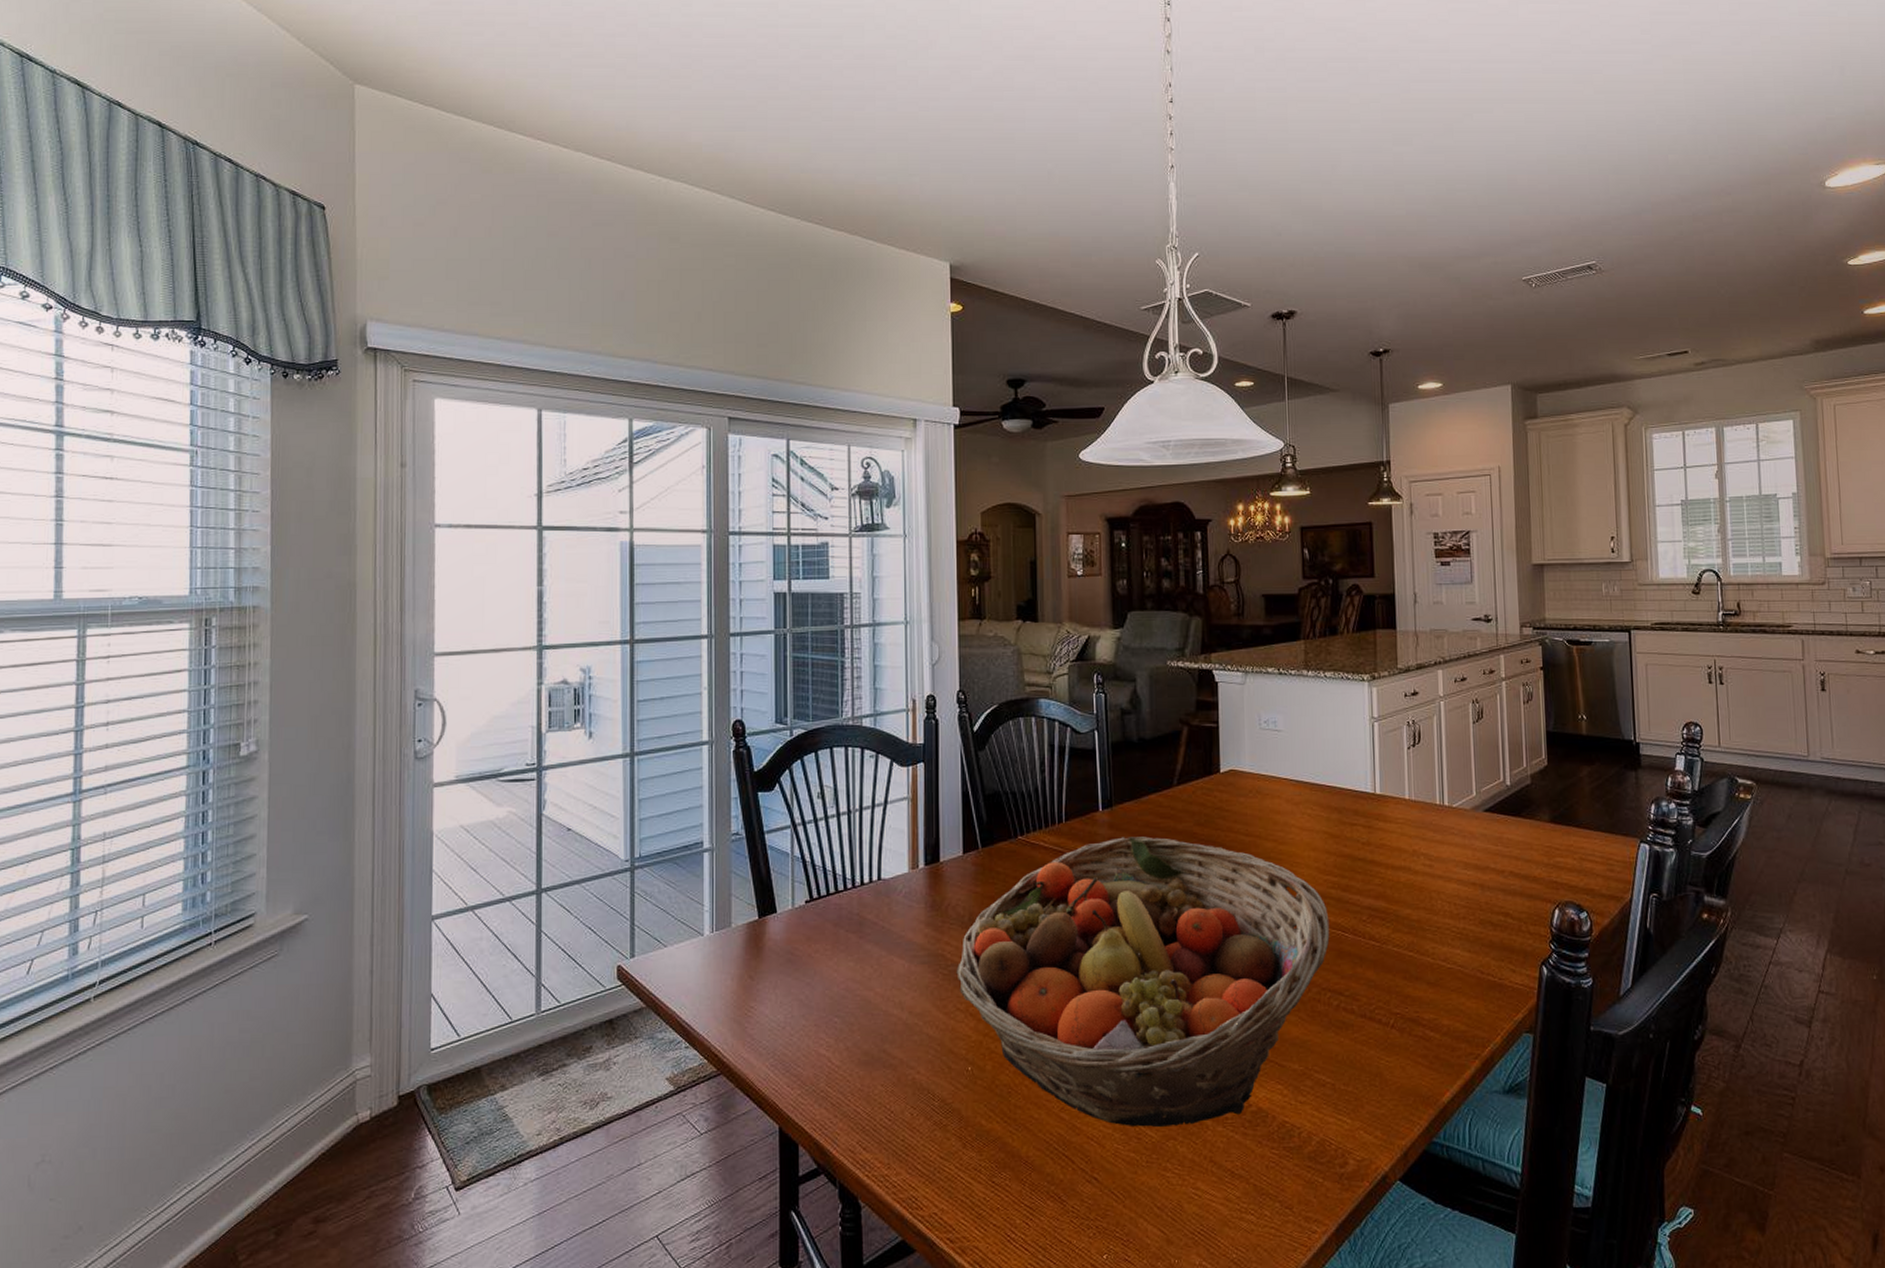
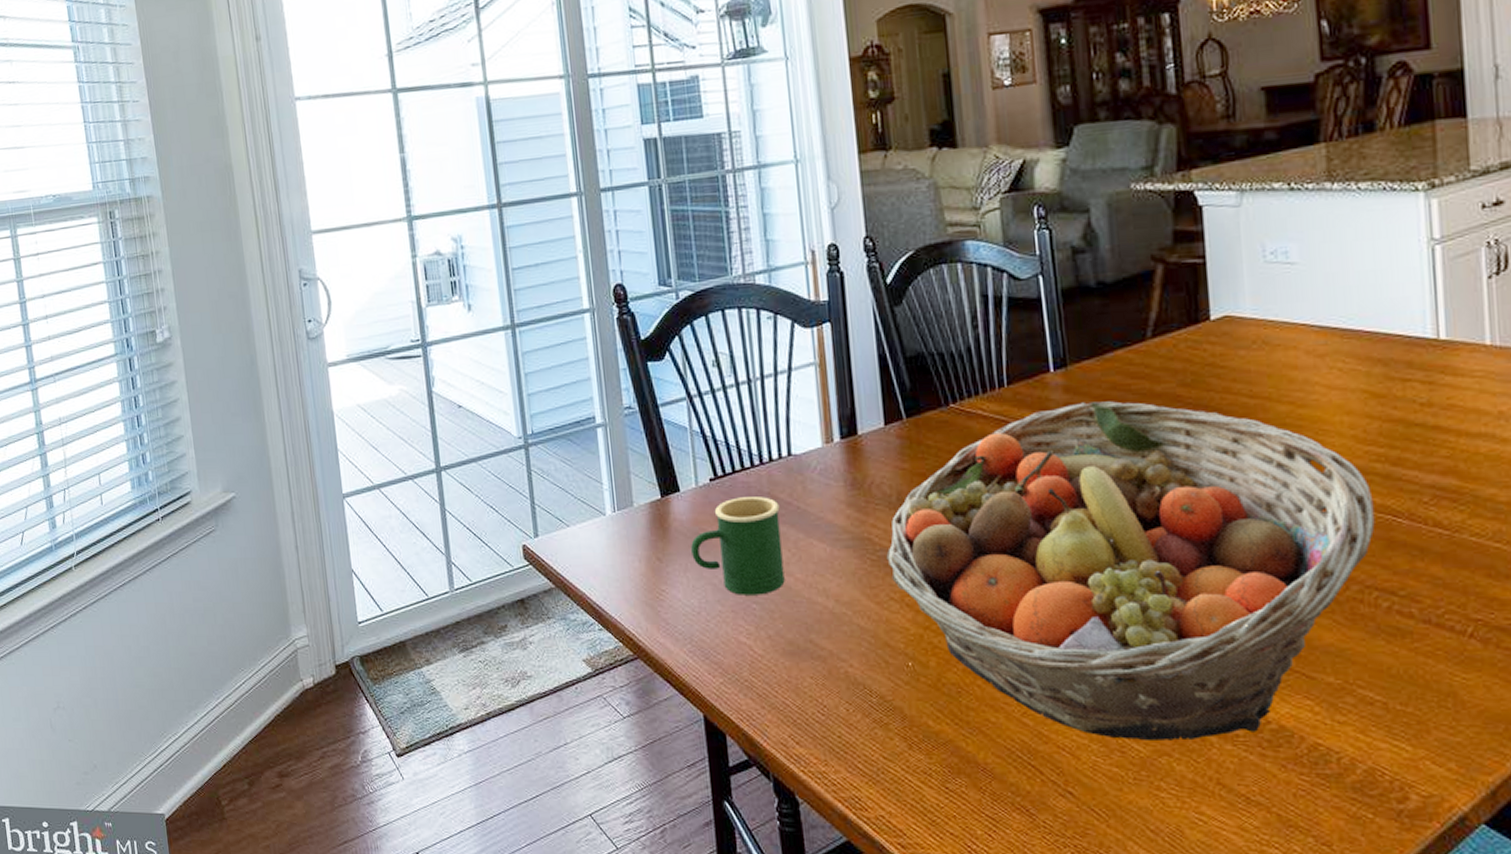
mug: none [782,917,866,1010] -> present [691,497,785,595]

